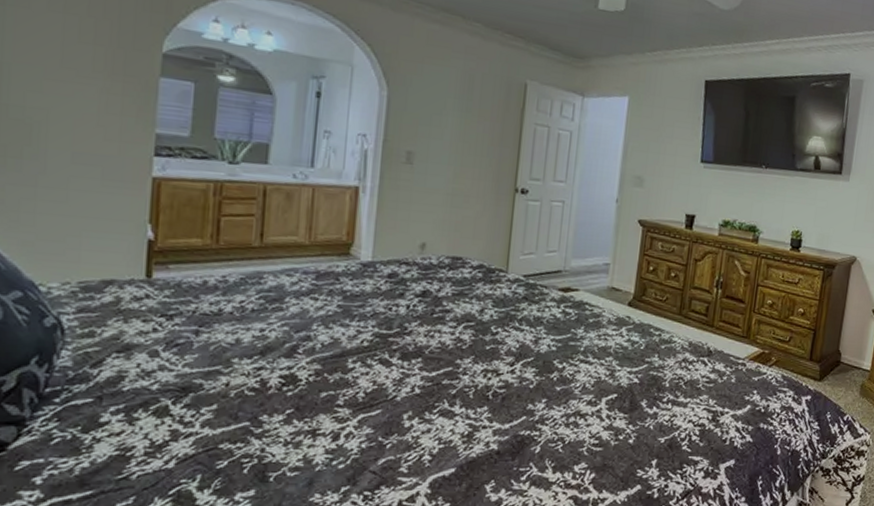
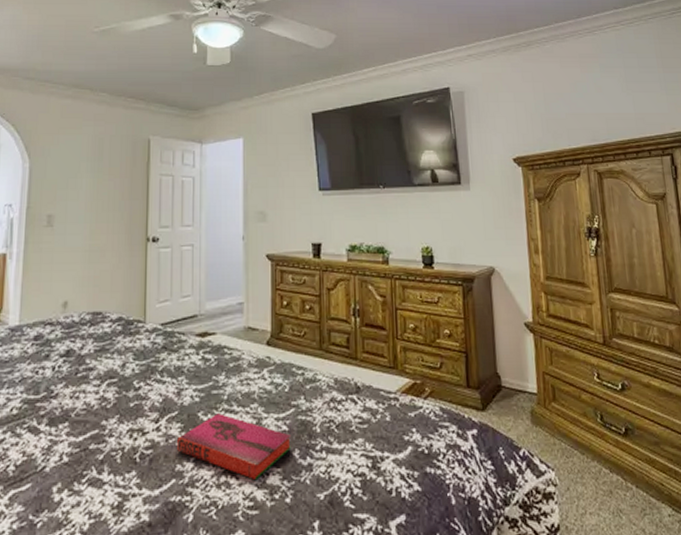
hardback book: none [530,363,641,423] -> present [177,413,291,481]

